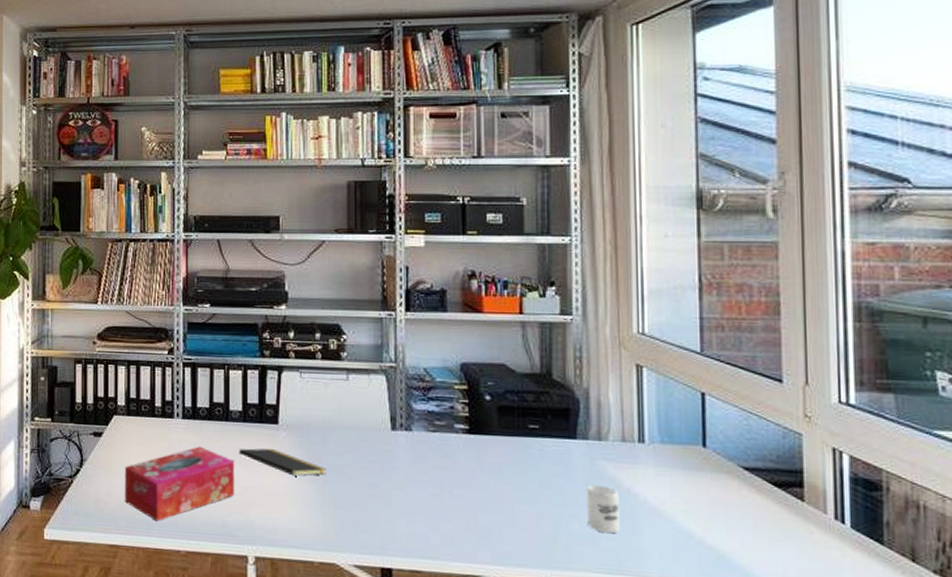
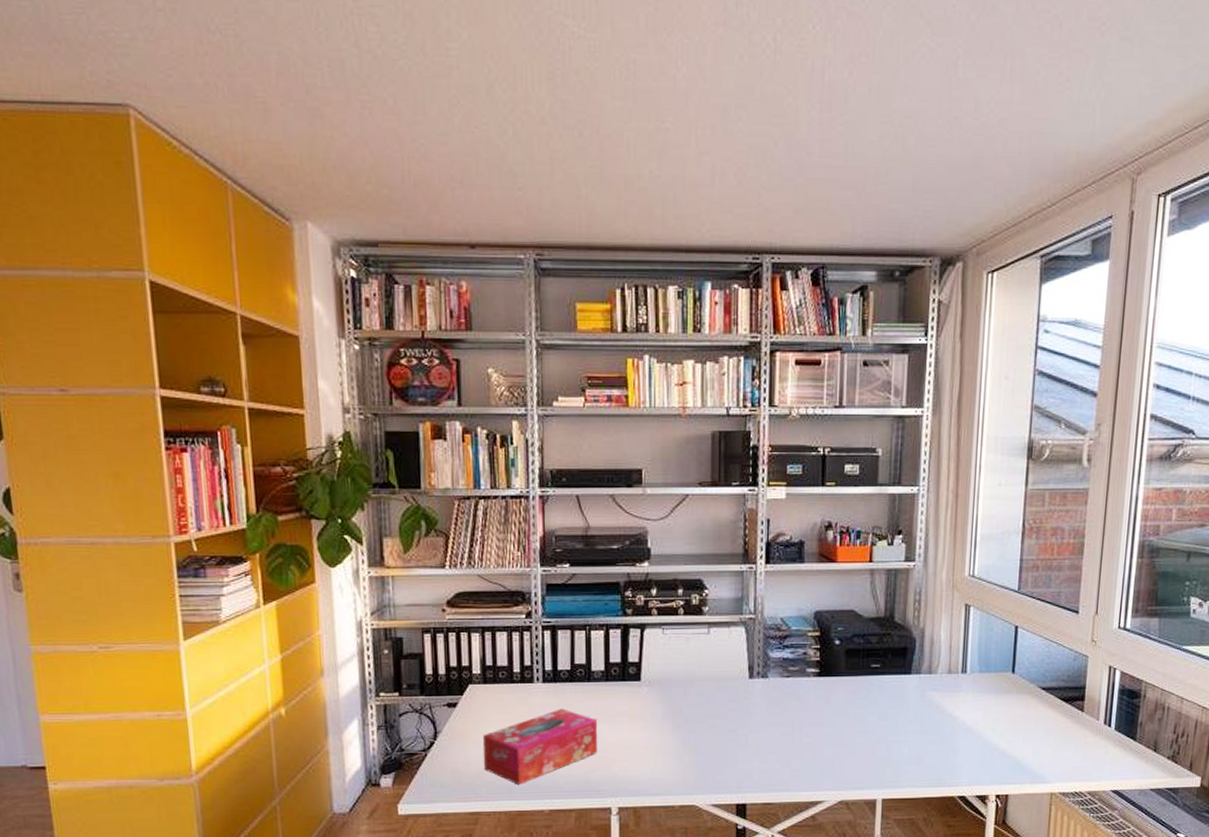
notepad: present [238,448,327,478] -> none [601,704,688,730]
cup: present [586,484,619,534] -> none [914,713,942,754]

